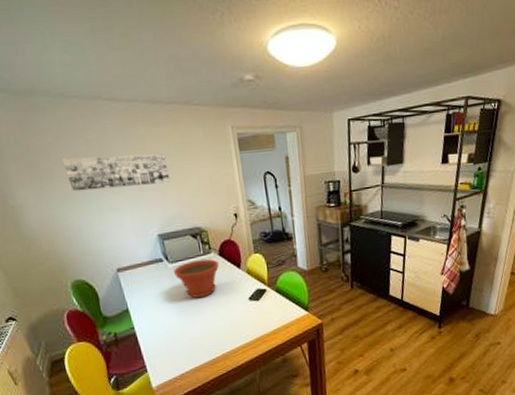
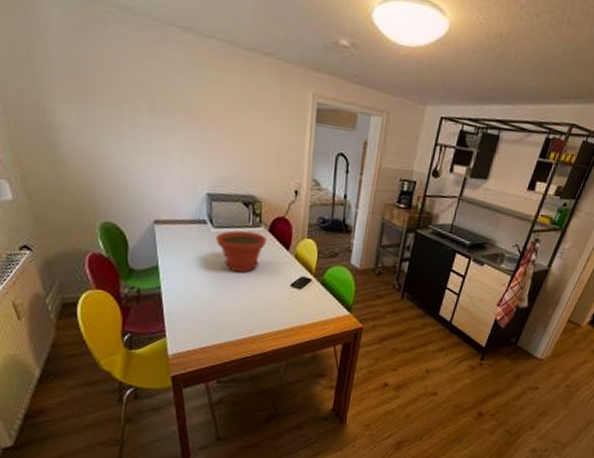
wall art: present [62,154,171,192] -> none [116,83,234,139]

